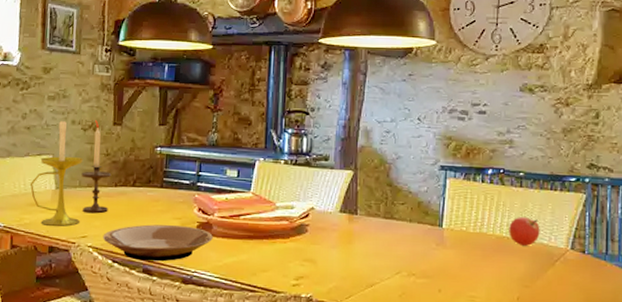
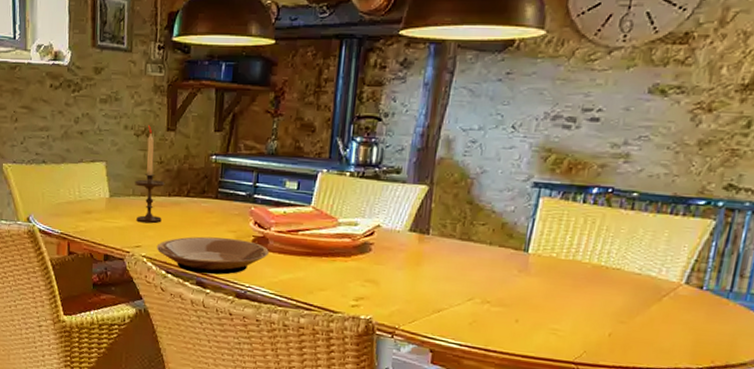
candle: present [30,121,84,227] -> none [84,126,137,236]
fruit: present [509,217,540,246] -> none [609,244,650,278]

